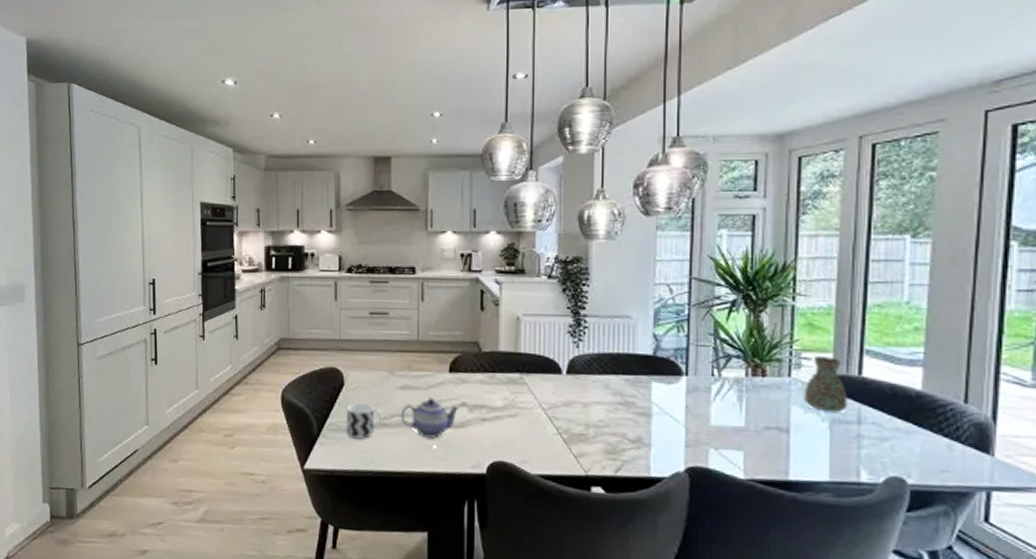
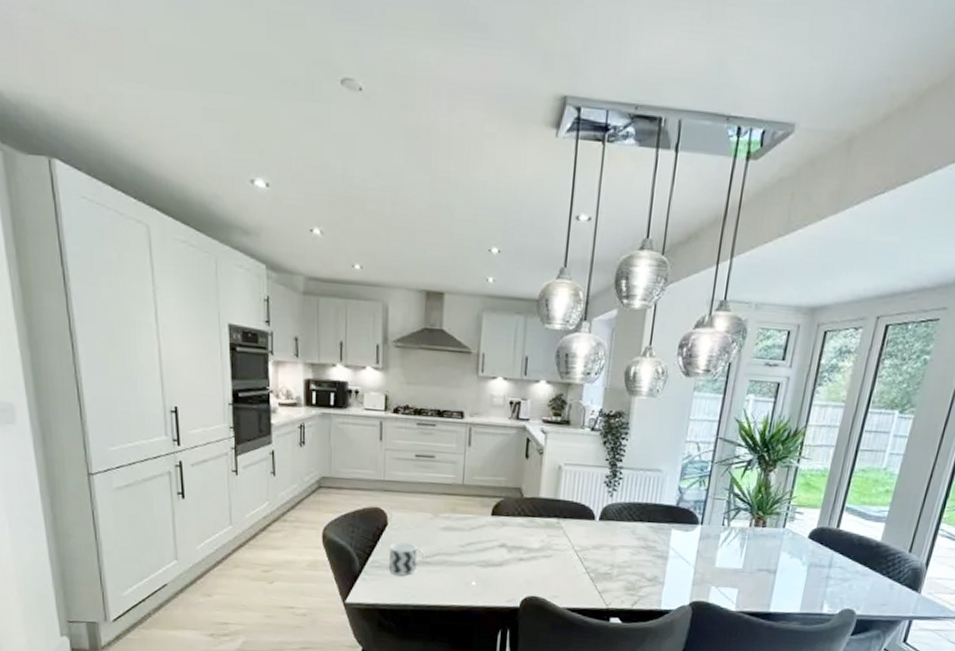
teapot: present [400,398,460,440] -> none [442,539,499,577]
decorative vase: present [803,356,848,412] -> none [791,511,826,558]

